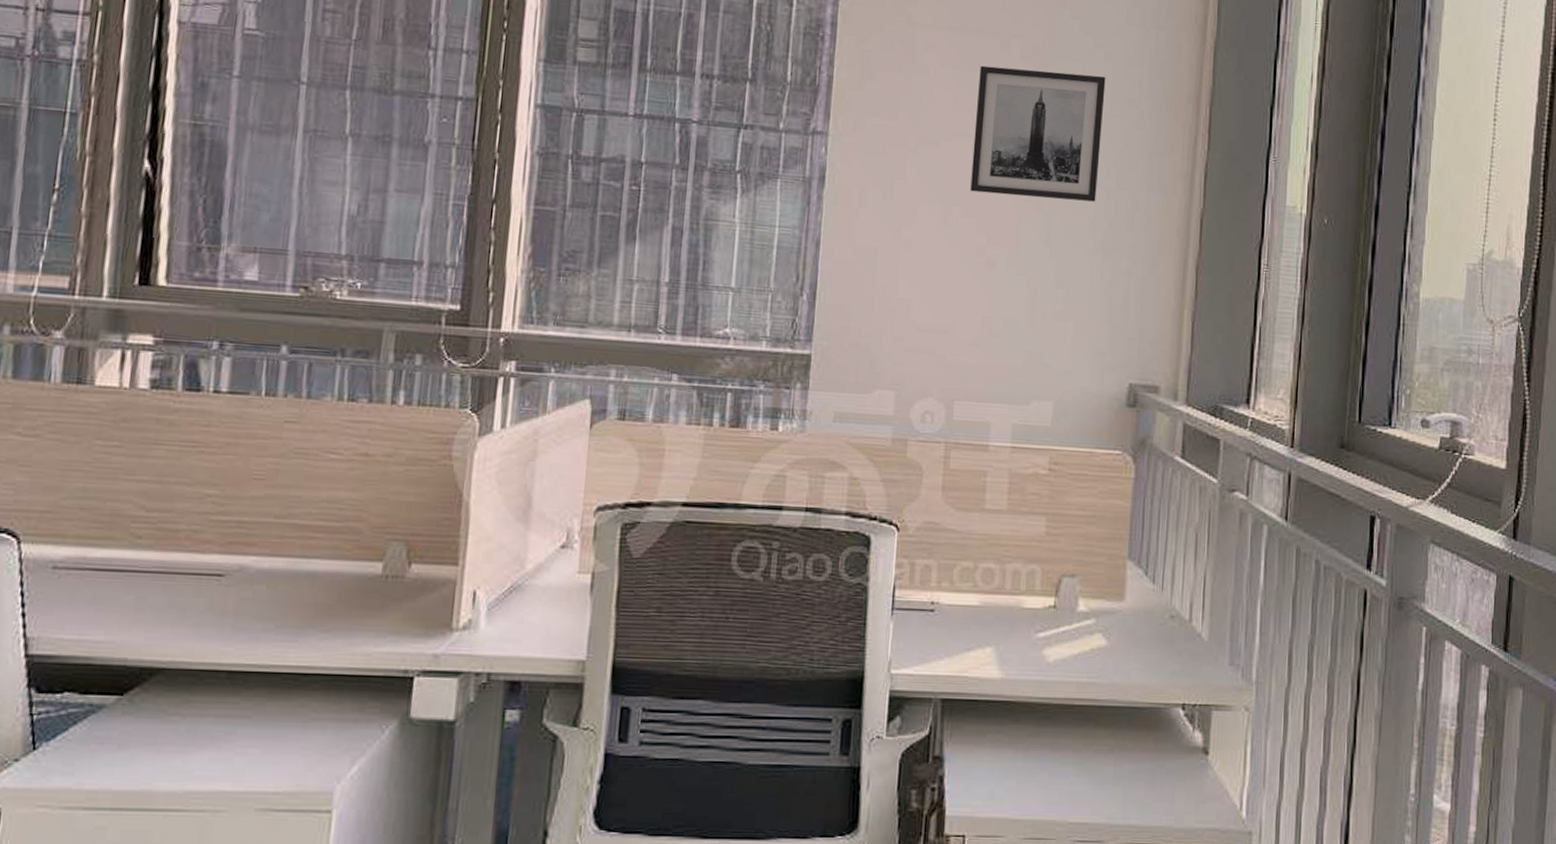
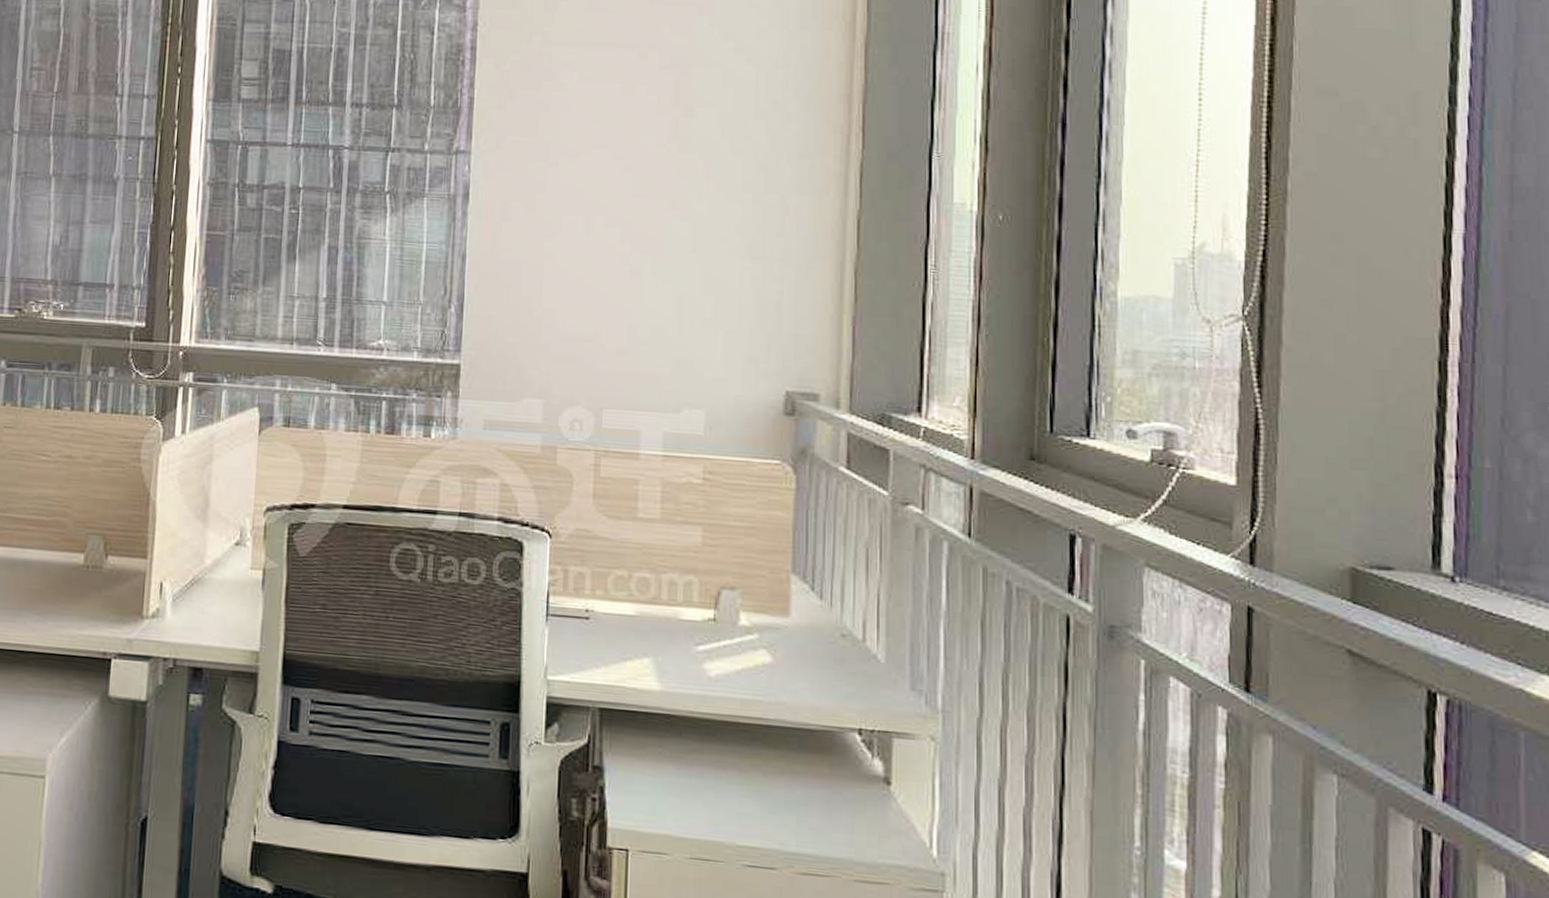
wall art: present [970,65,1106,202] -> none [612,78,749,207]

